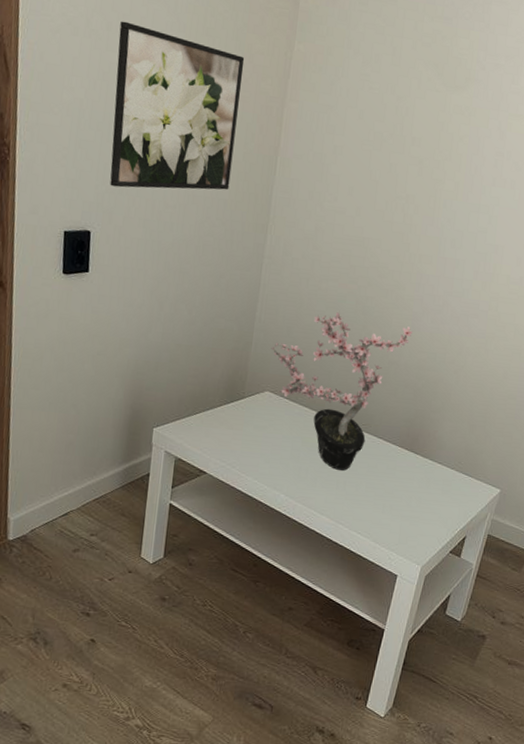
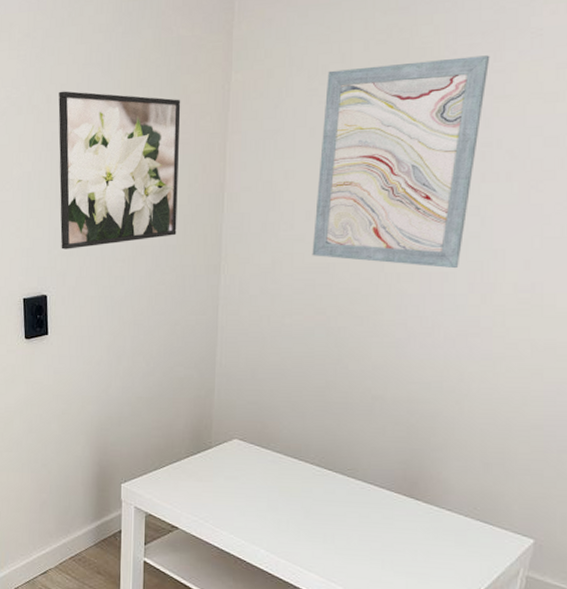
potted plant: present [271,312,413,471] -> none [235,348,398,522]
wall art: none [350,60,510,257] -> present [312,55,490,269]

